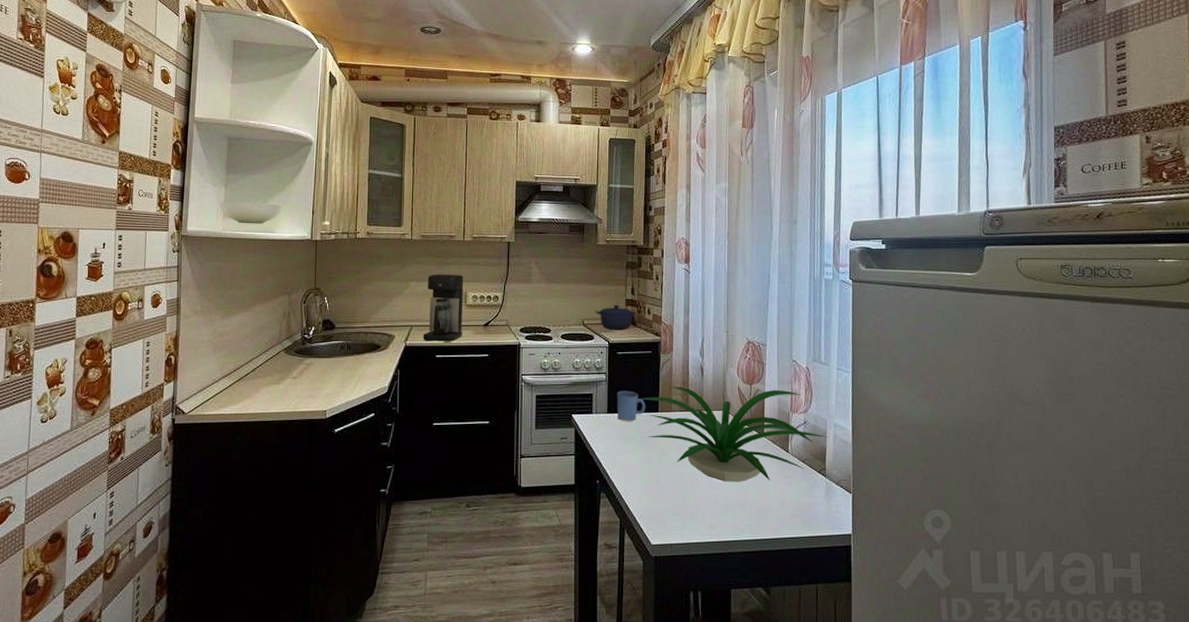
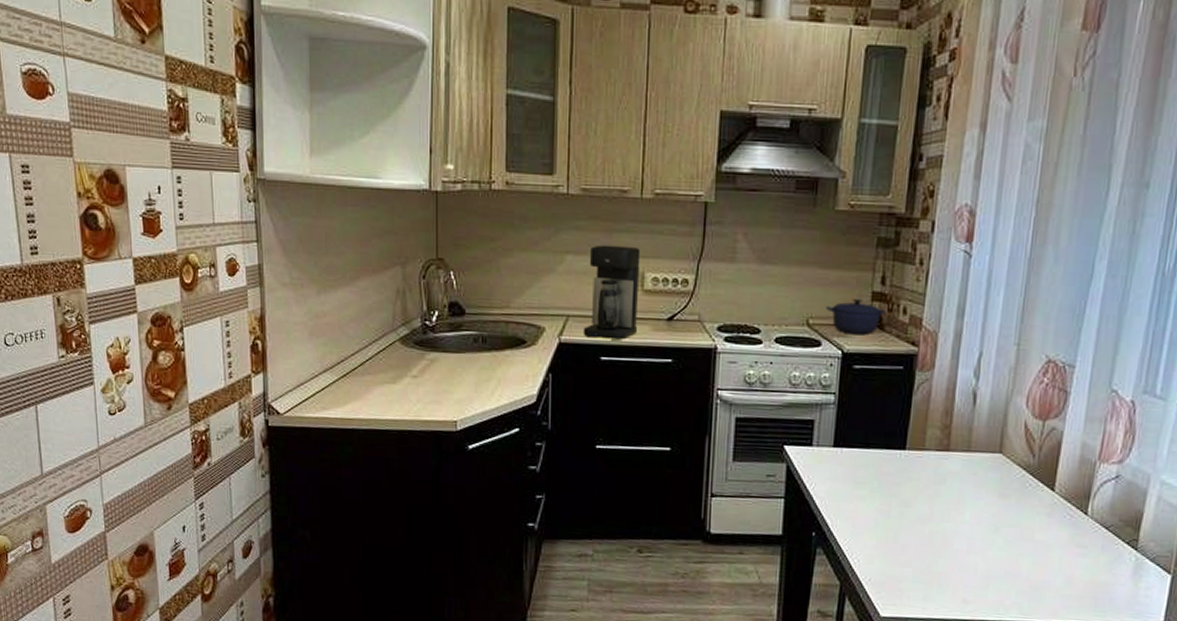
bowl: present [218,201,283,224] -> none [302,131,389,166]
mug: present [616,390,646,422] -> none [847,417,889,461]
plant: present [638,386,828,483] -> none [878,416,1149,550]

